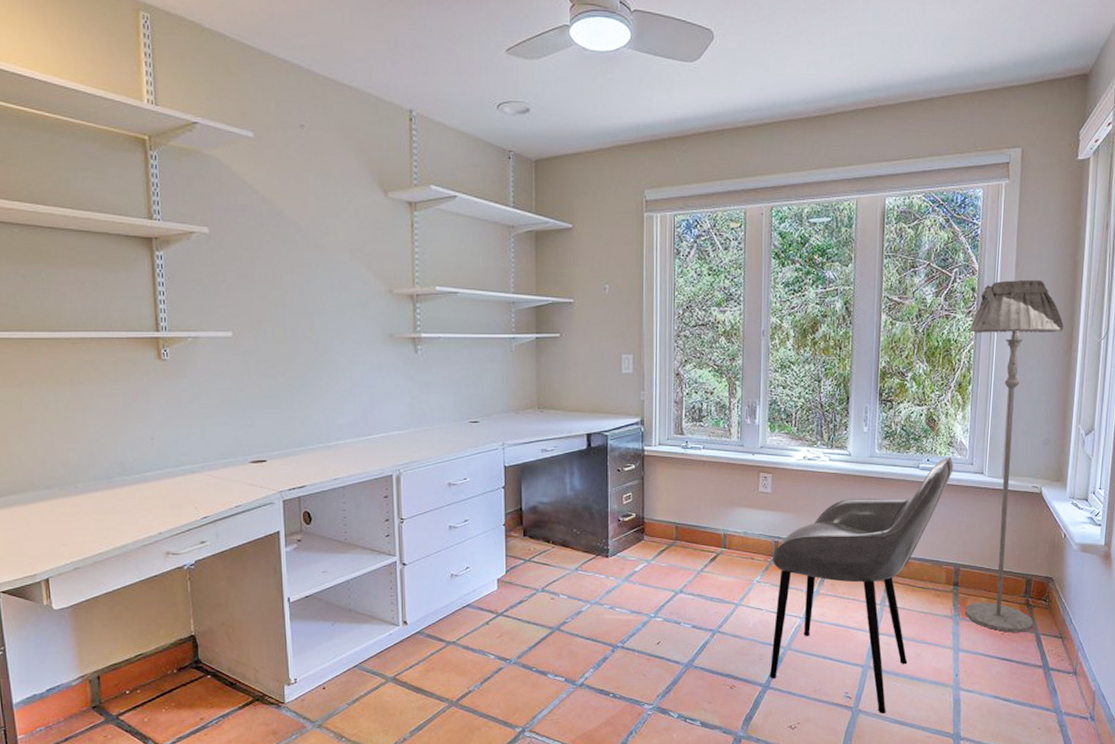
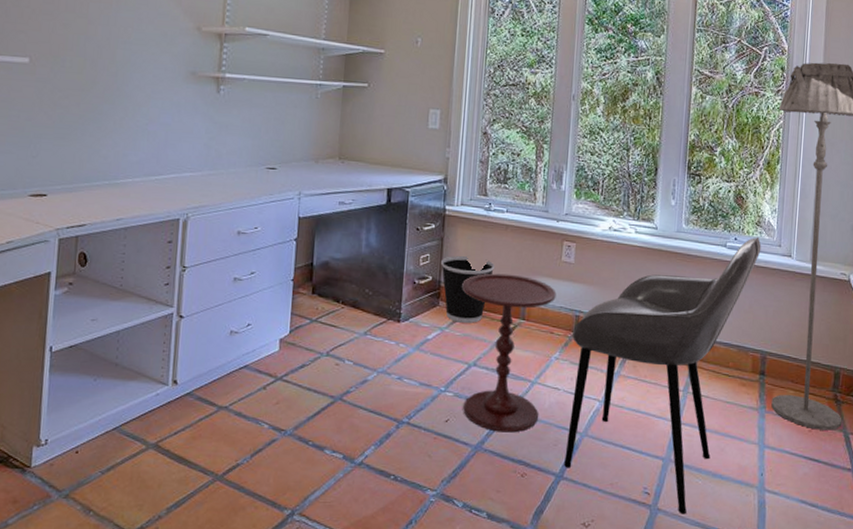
wastebasket: none [643,492,695,554] -> present [441,255,496,323]
side table: none [665,507,755,651] -> present [462,273,556,433]

